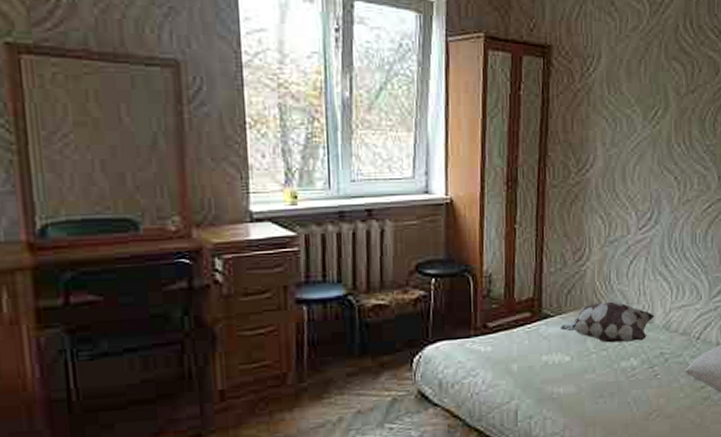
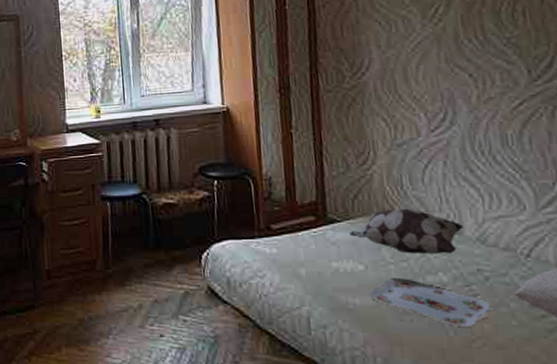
serving tray: none [572,365,666,404] -> present [369,278,491,328]

